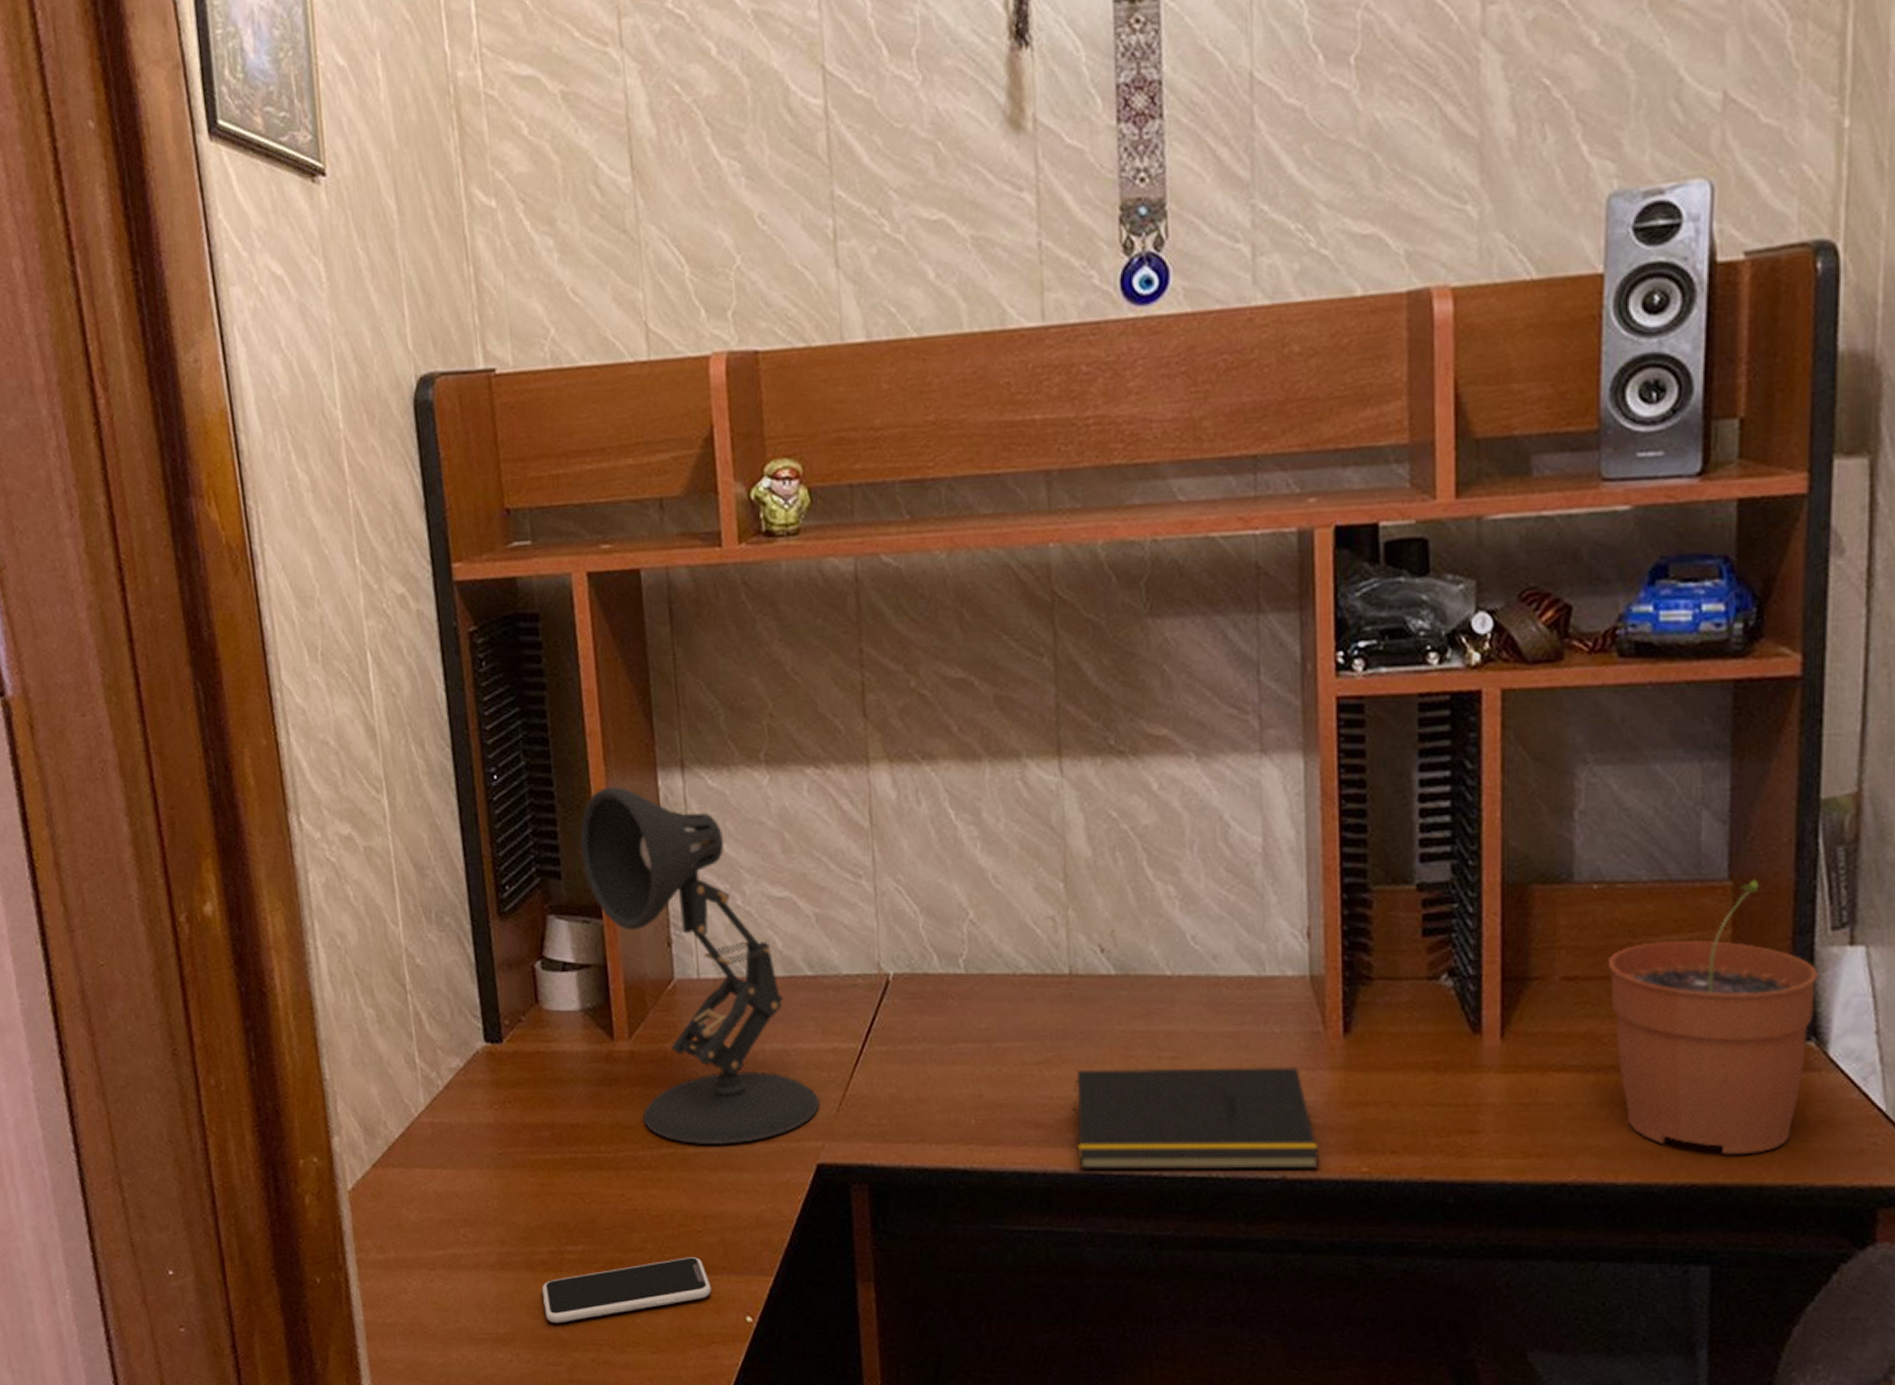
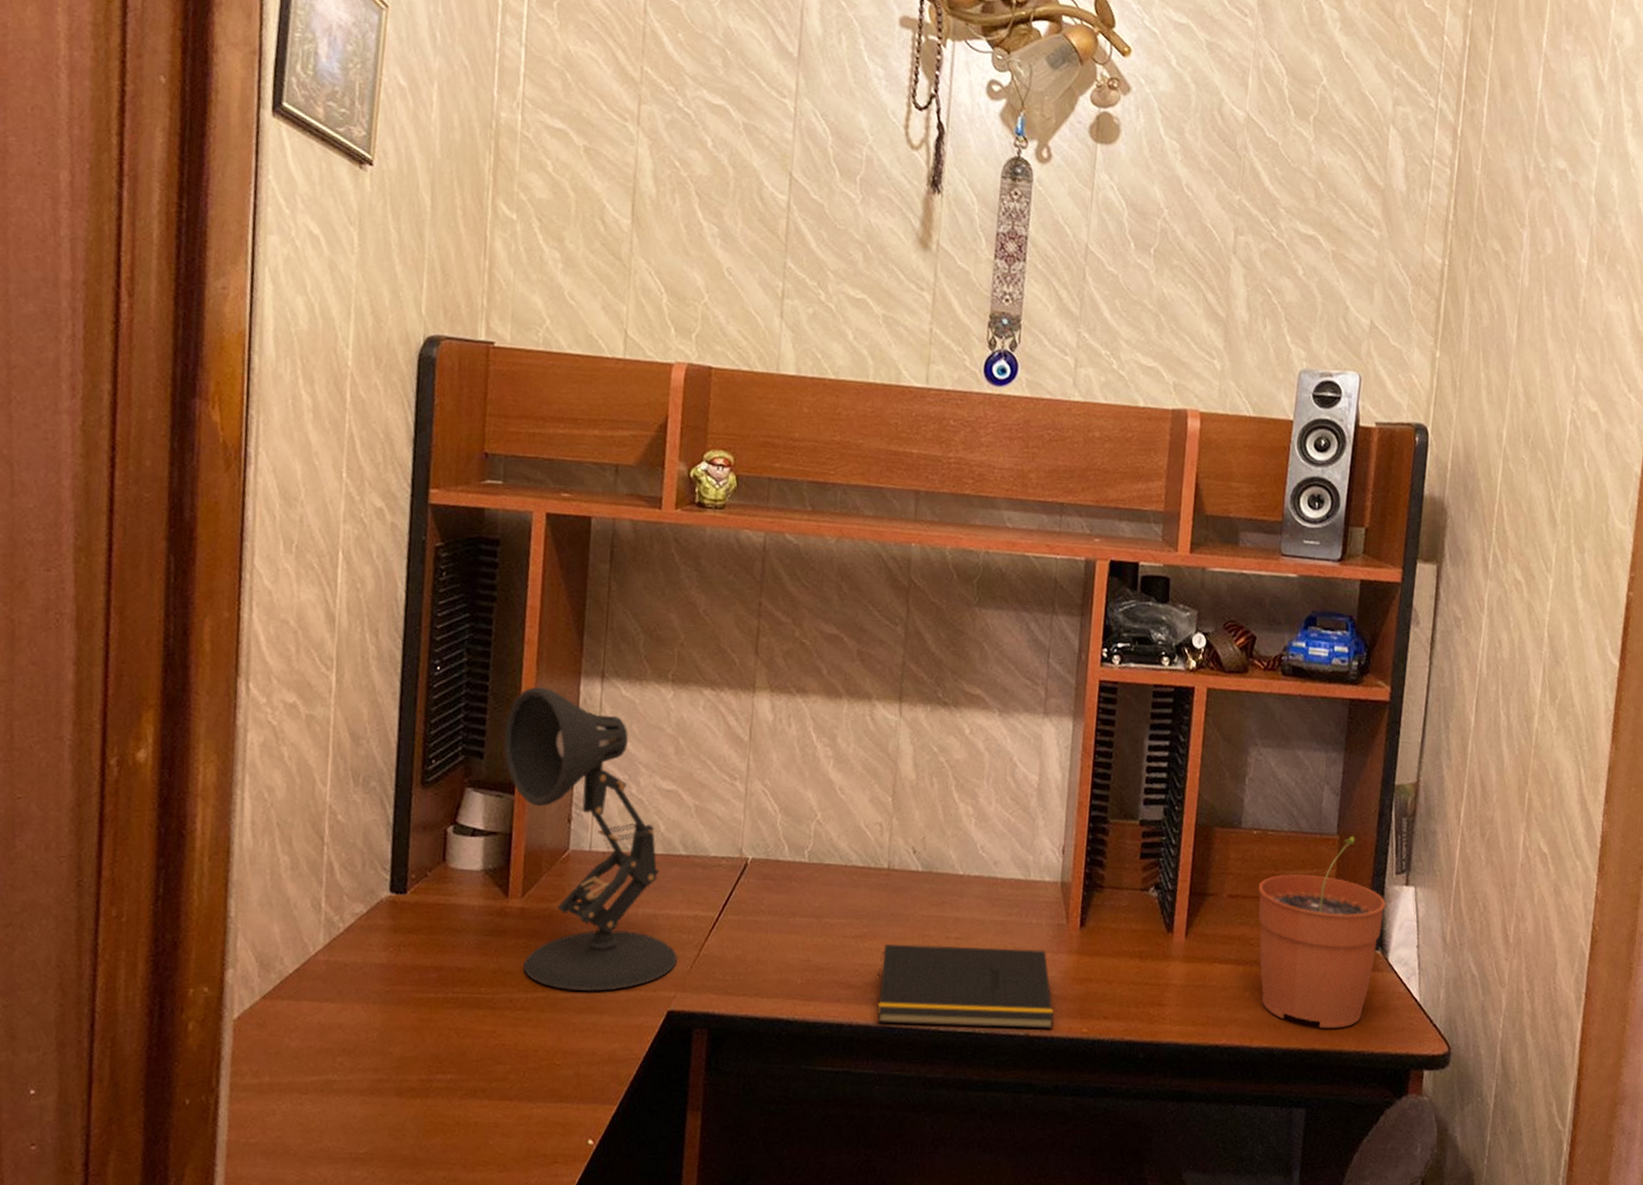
smartphone: present [541,1257,712,1324] -> none [405,1087,562,1145]

